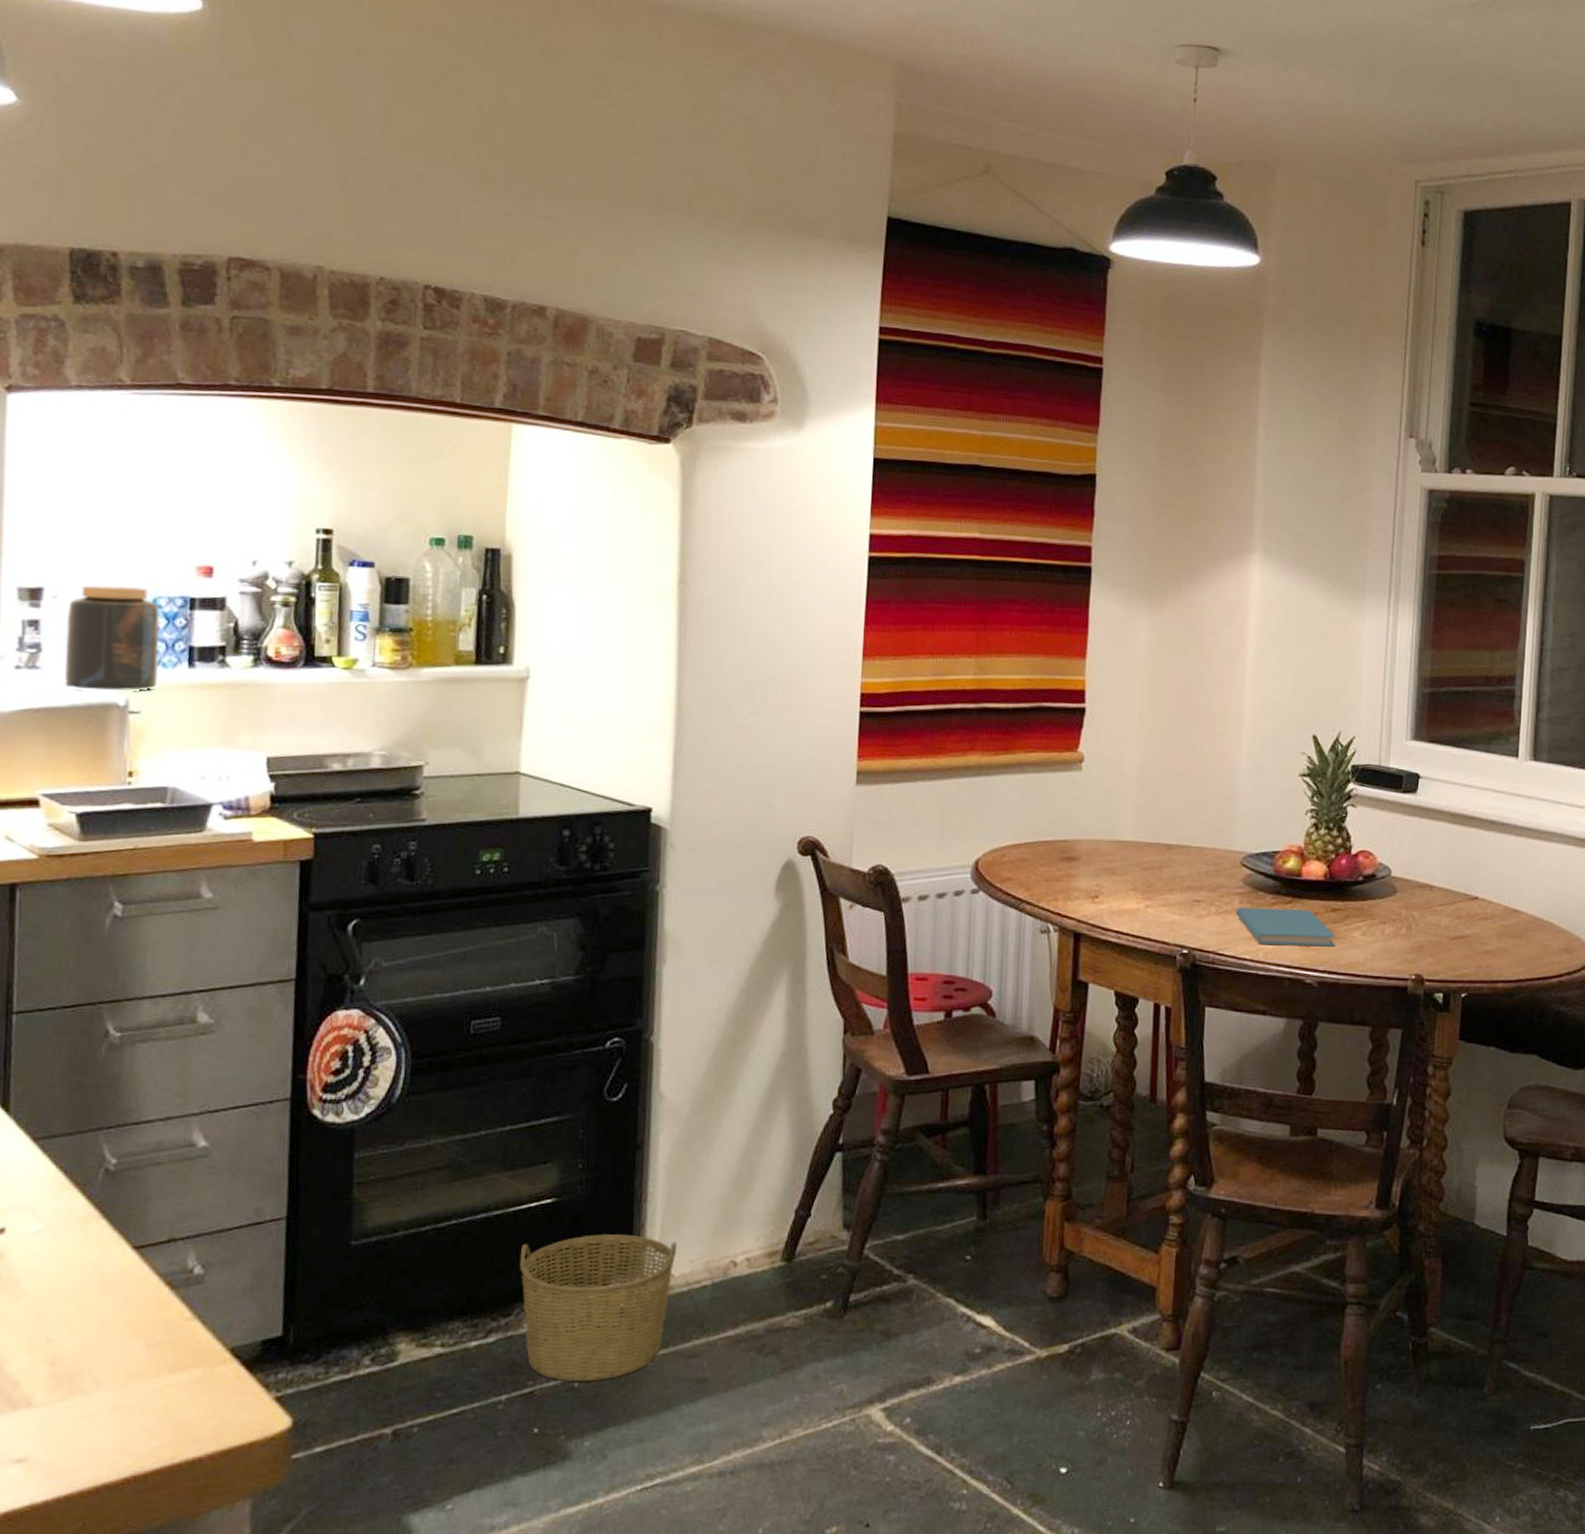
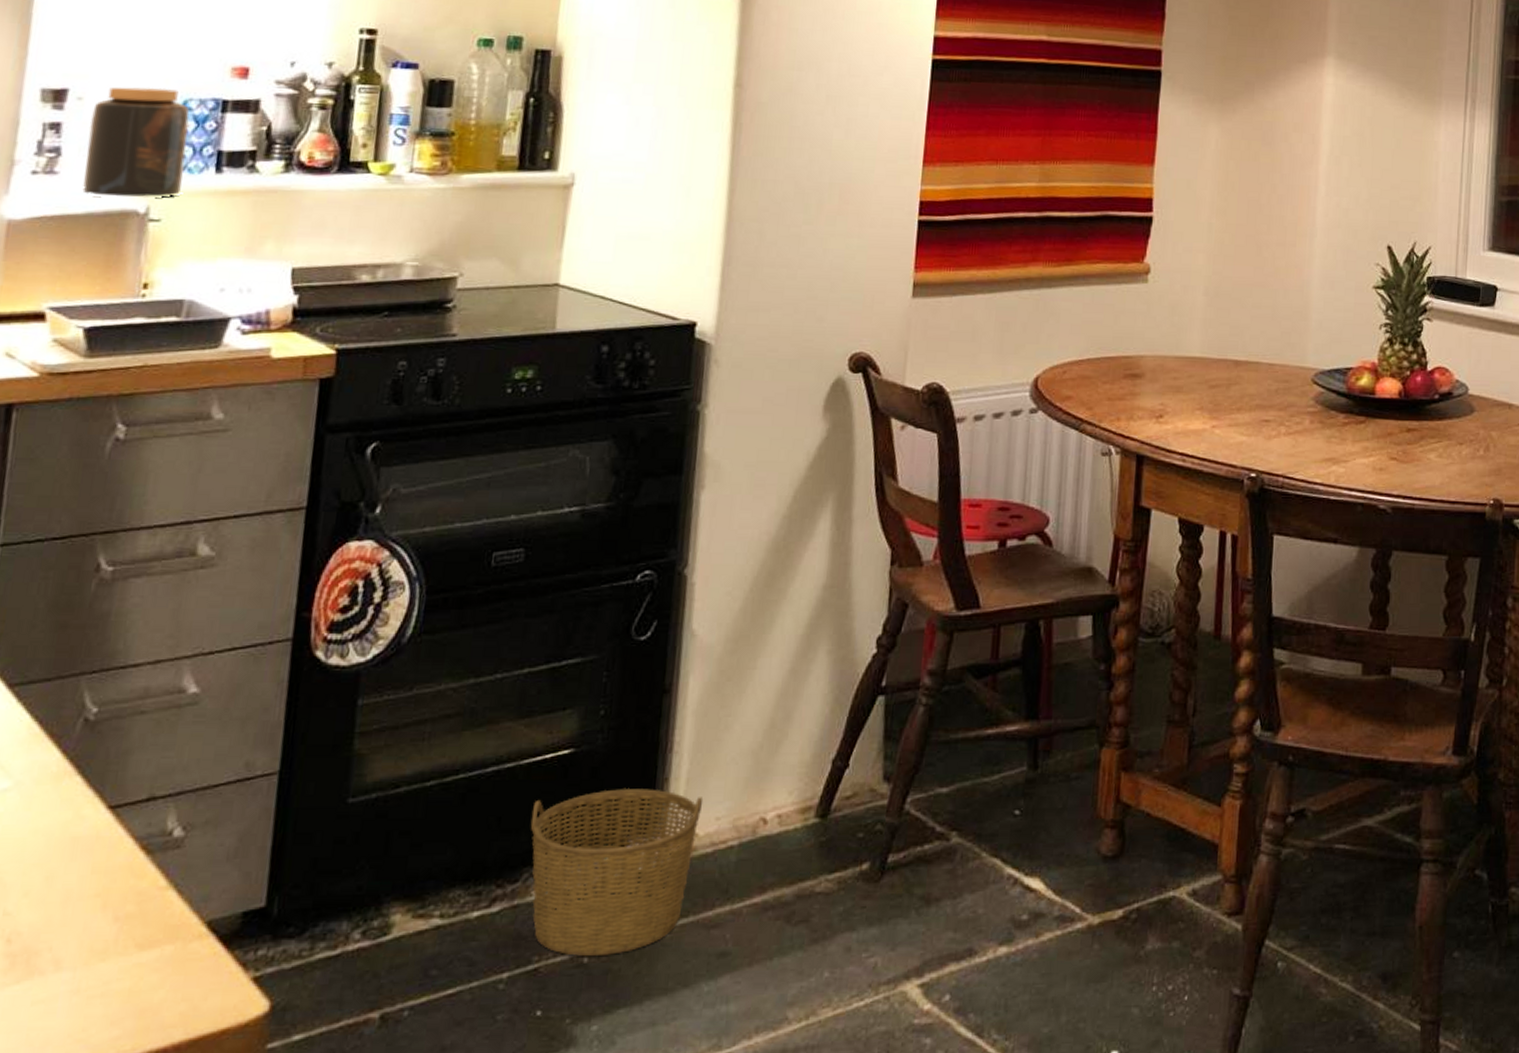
book: present [1235,907,1337,947] -> none [1306,427,1412,470]

